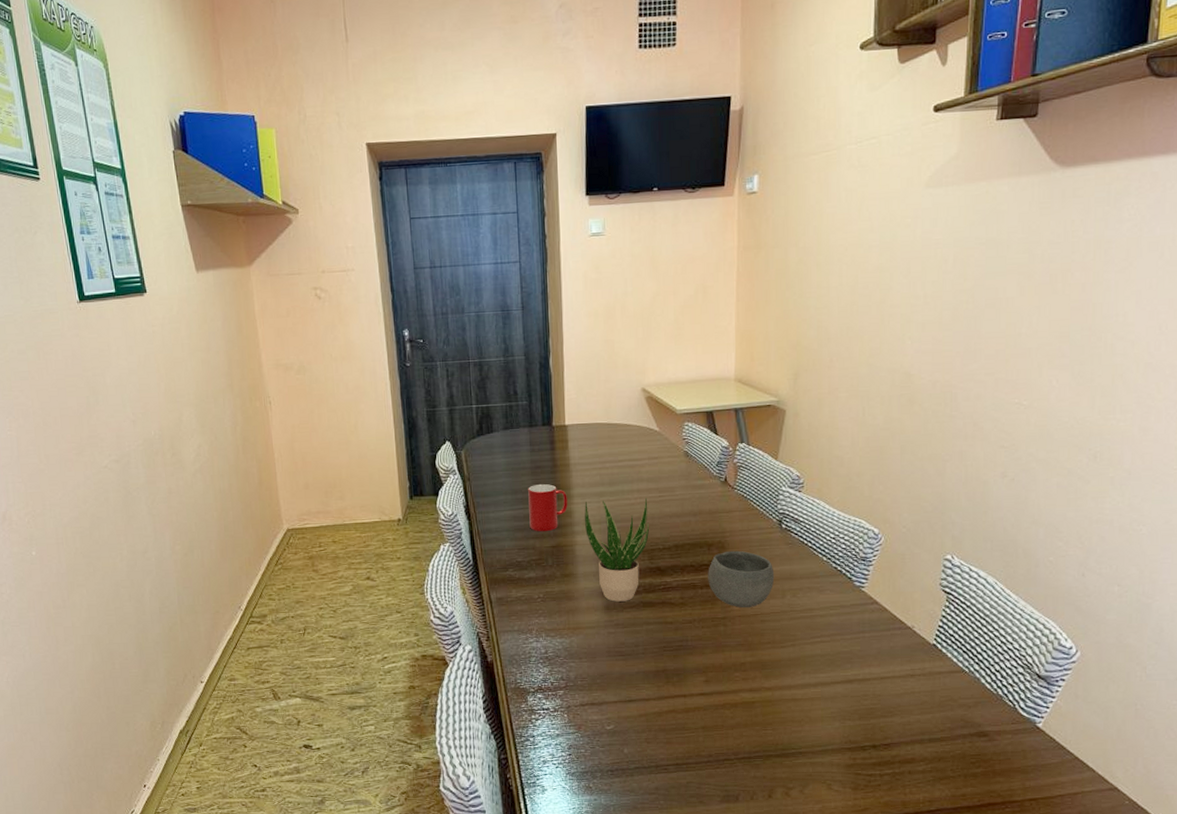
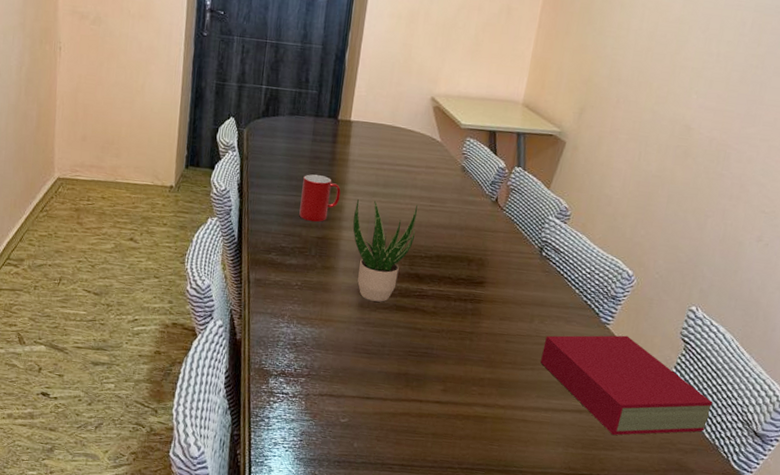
bowl: present [708,550,775,608] -> none [462,269,527,327]
book: none [800,596,988,700] -> present [540,335,713,435]

